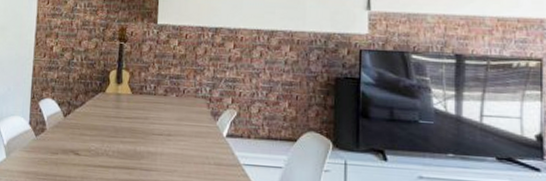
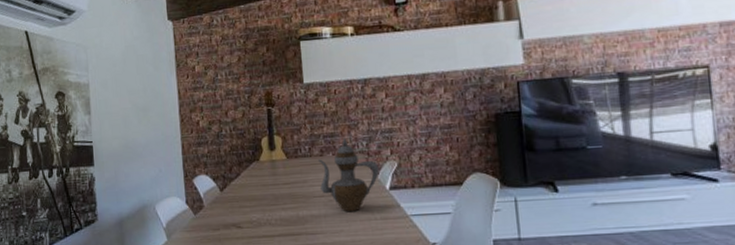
teapot: none [160,81,219,154] -> present [318,138,379,212]

